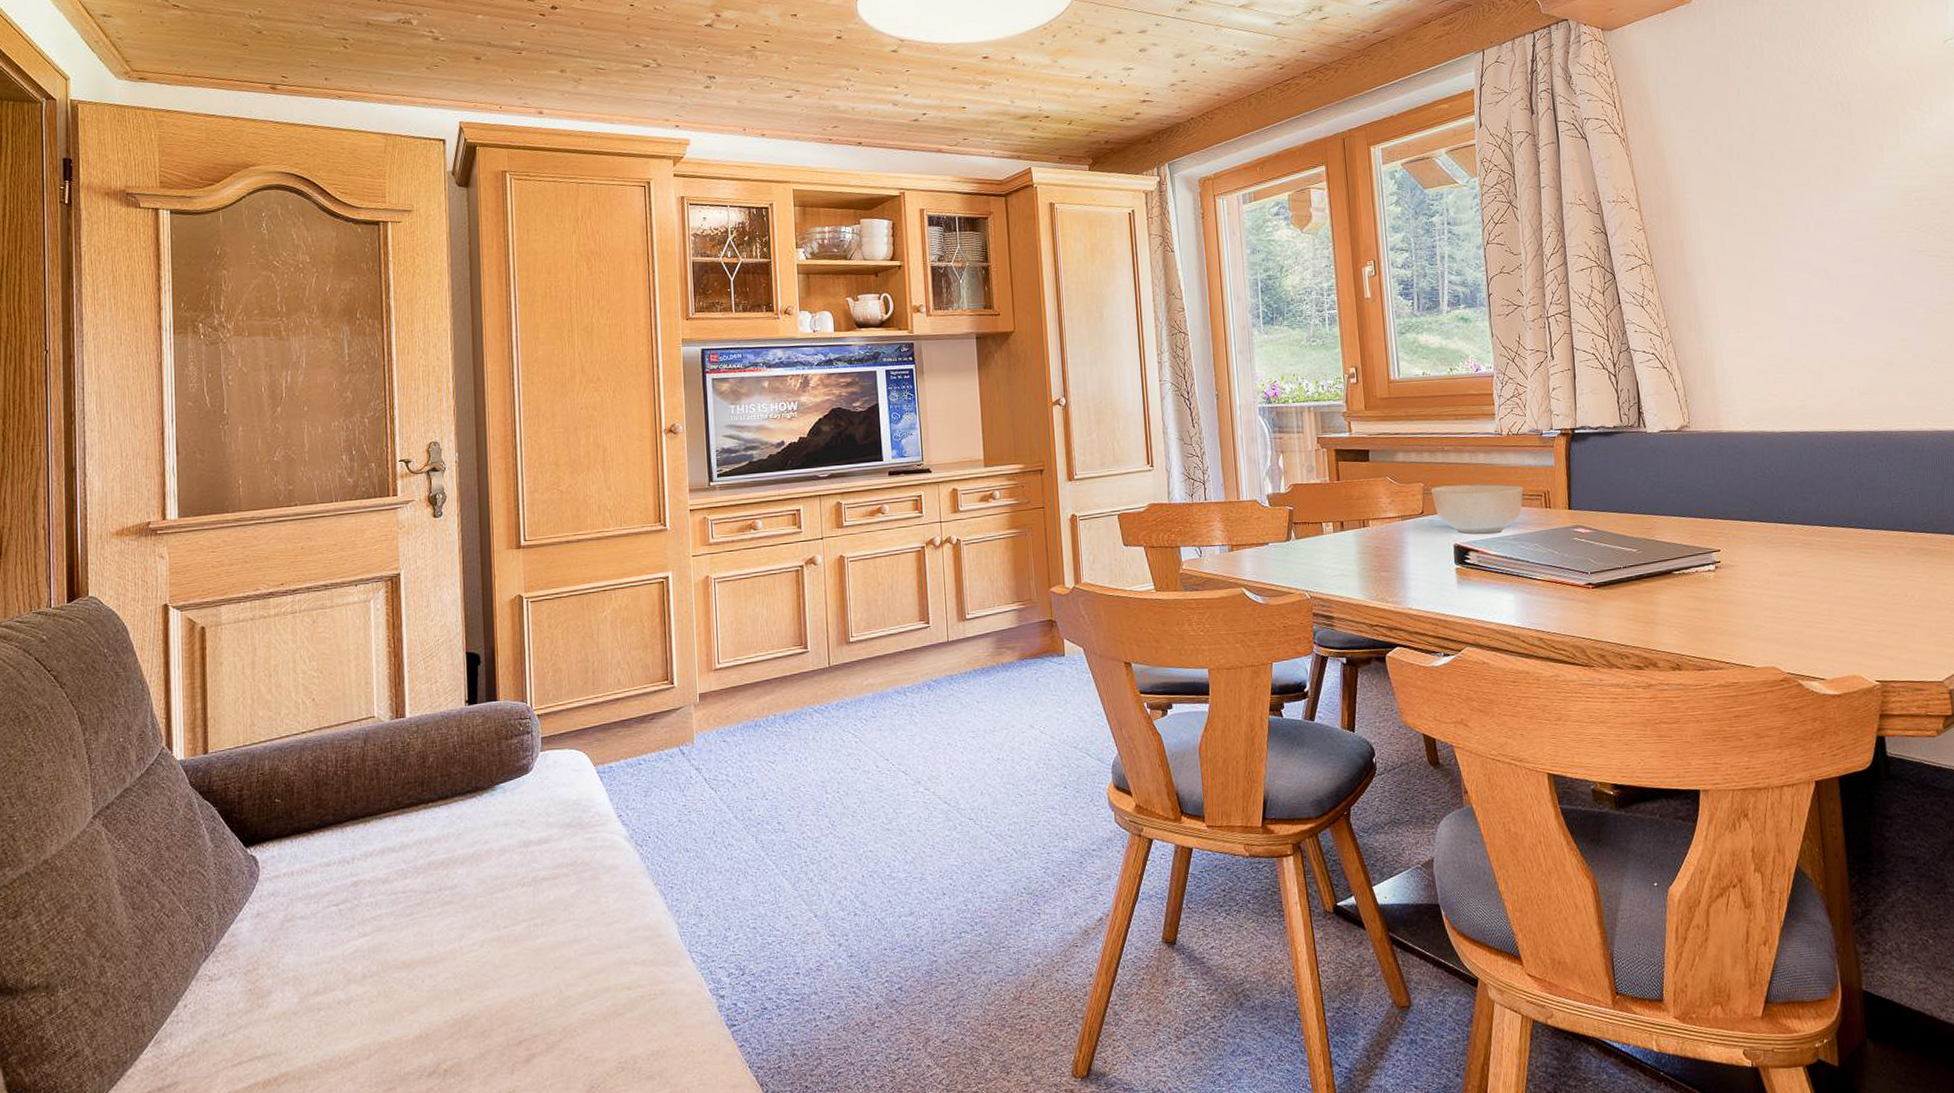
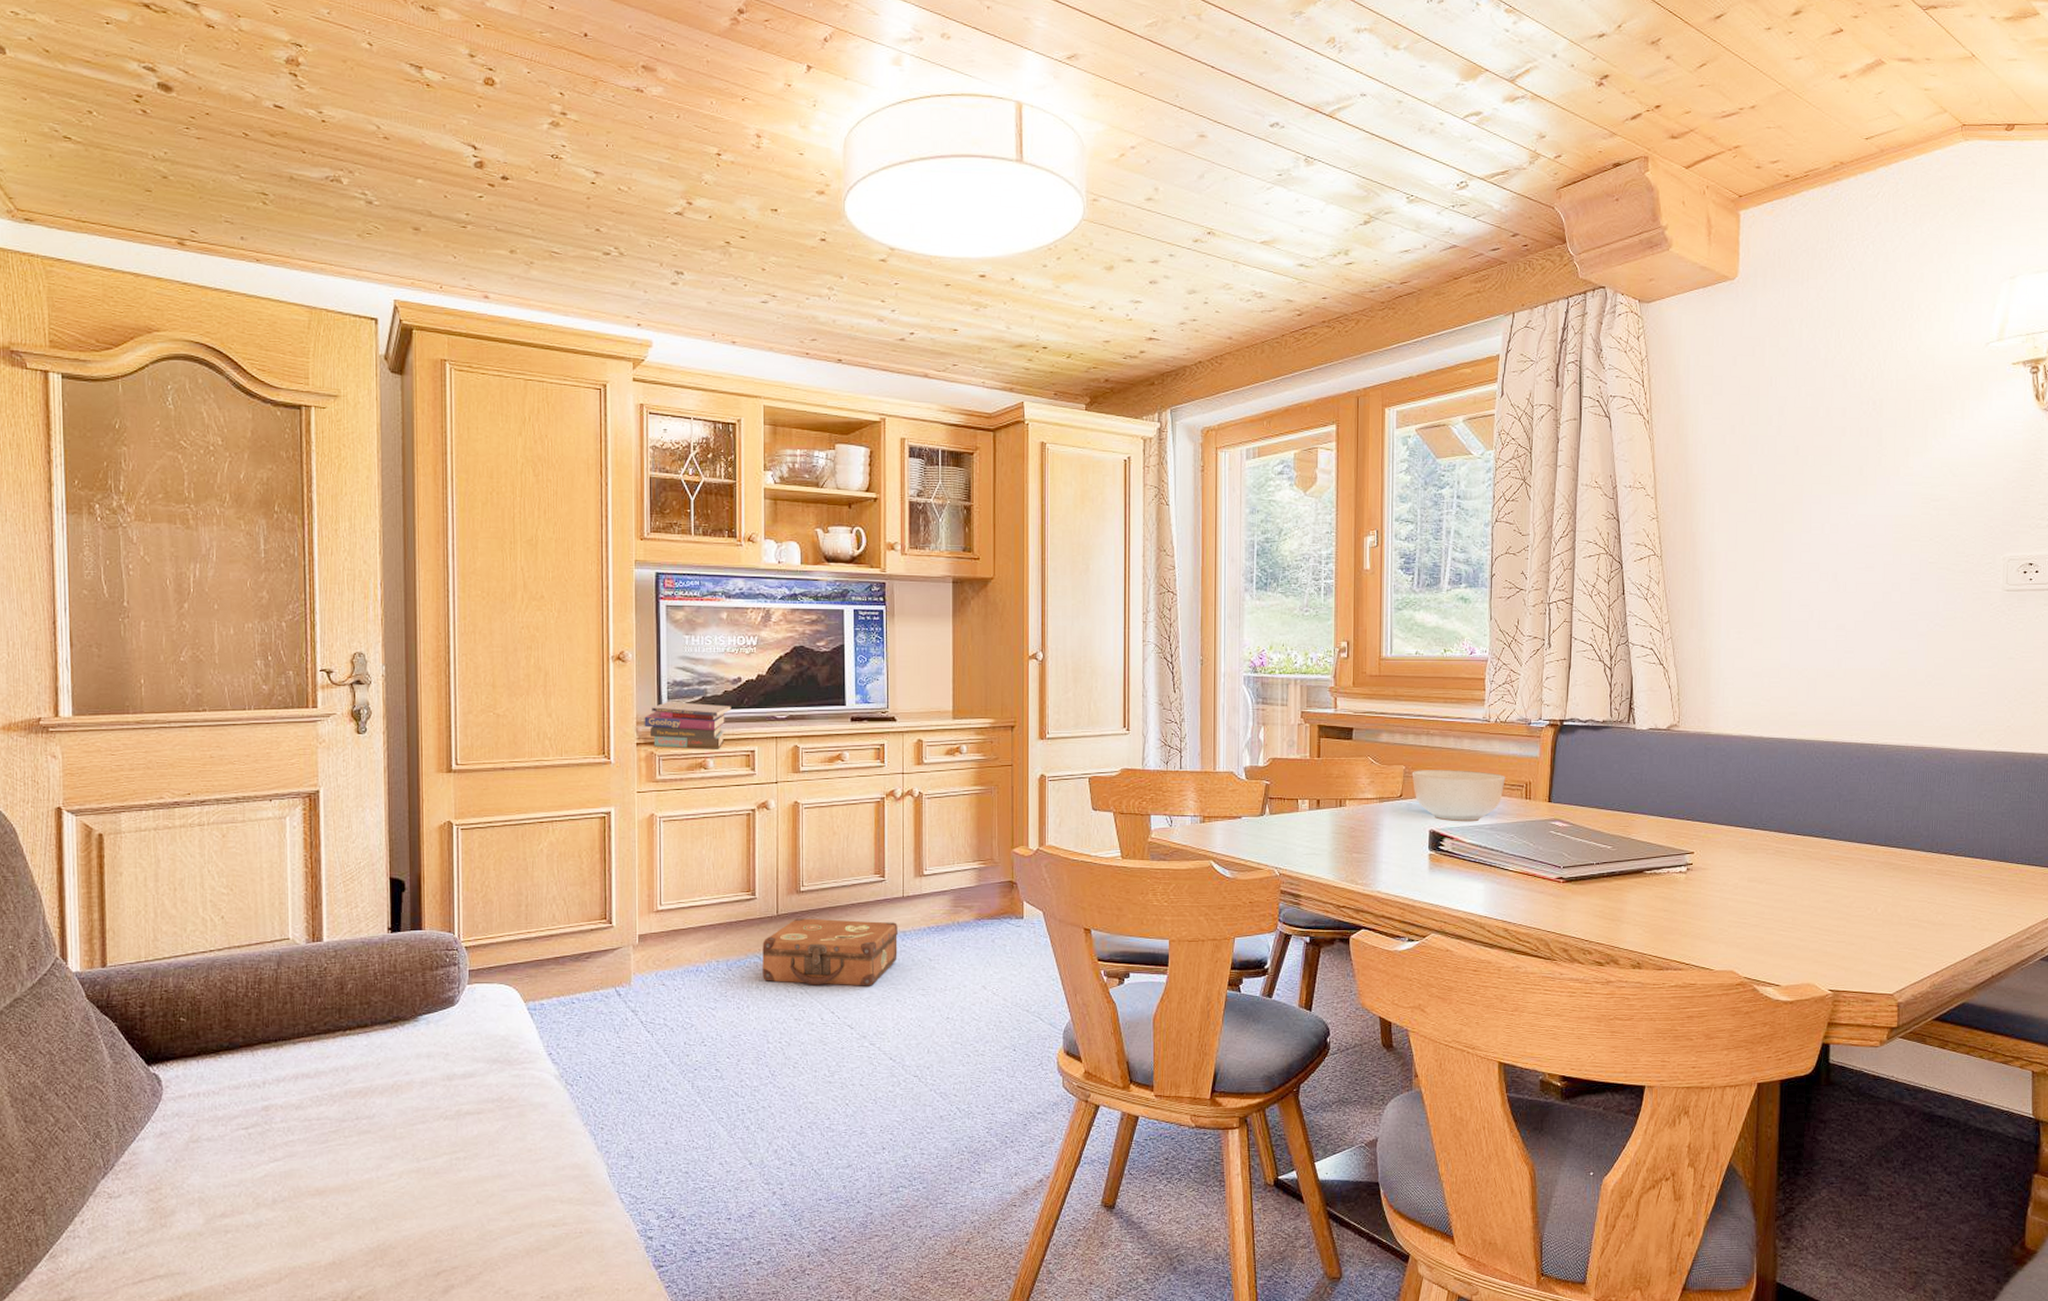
books: none [696,468,776,512] -> present [644,702,731,749]
suitcase: none [816,667,946,734] -> present [762,918,898,986]

